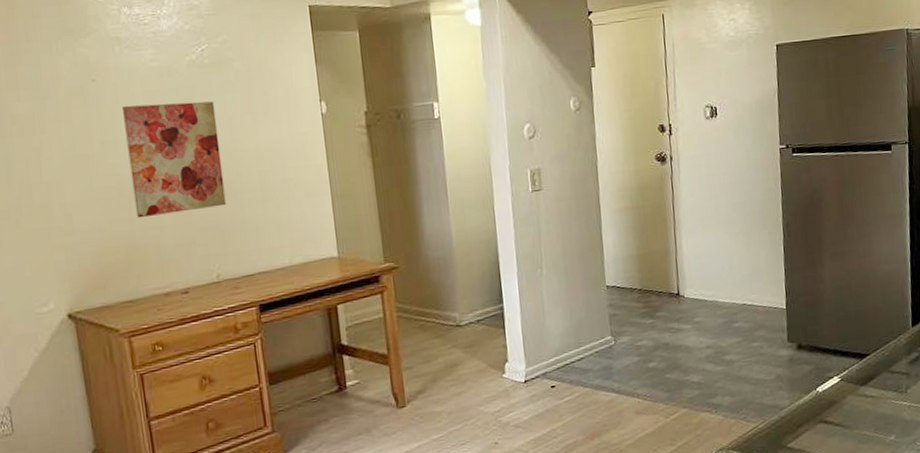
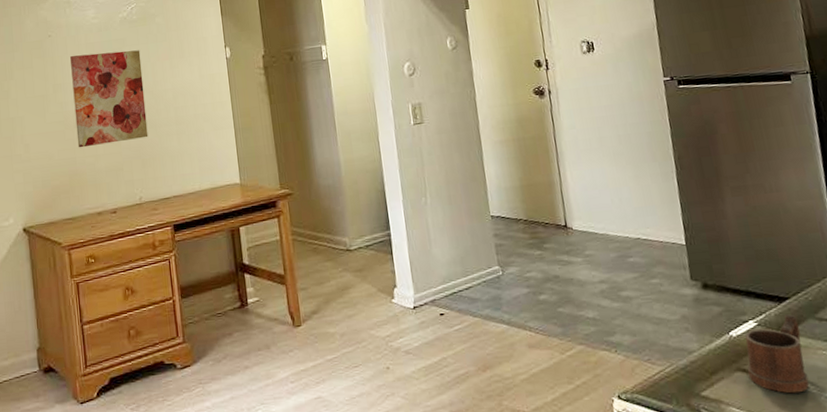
mug: none [828,369,878,440] -> present [745,314,810,394]

